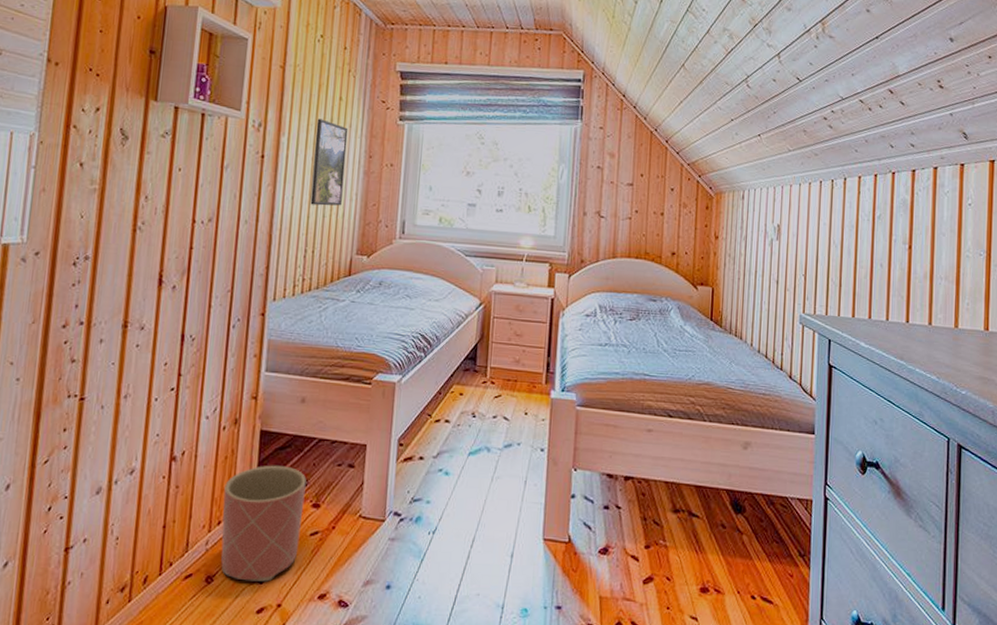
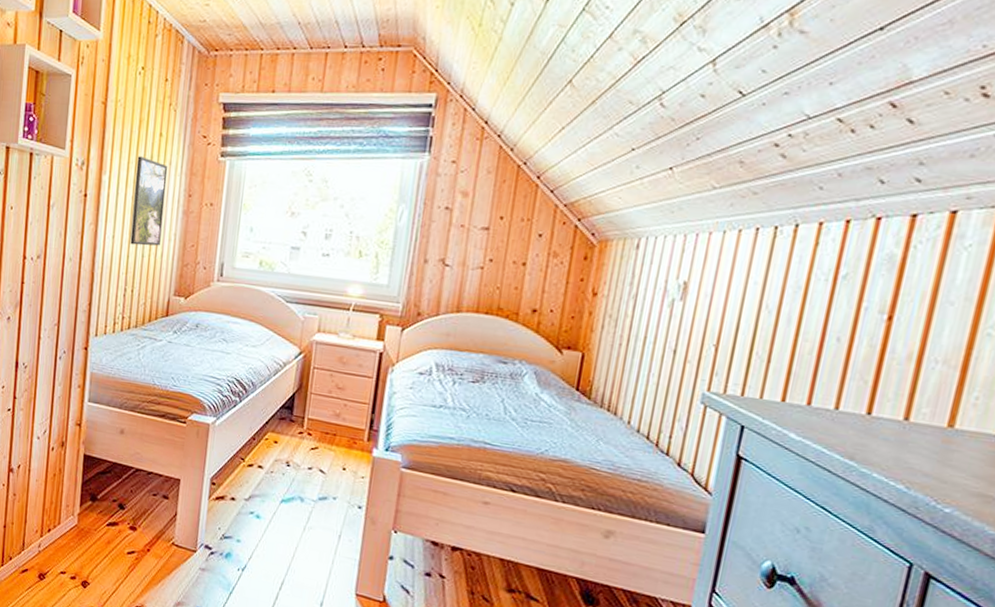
planter: present [221,465,306,582] -> none [51,486,124,587]

